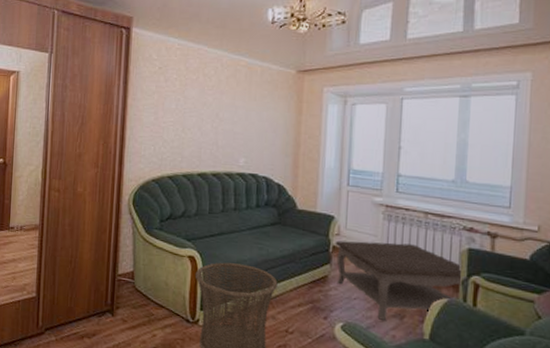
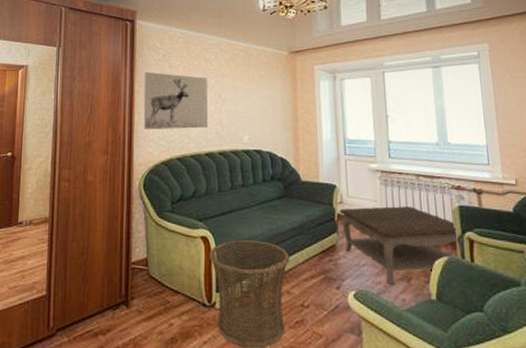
wall art: none [135,85,205,148] -> present [143,72,209,130]

